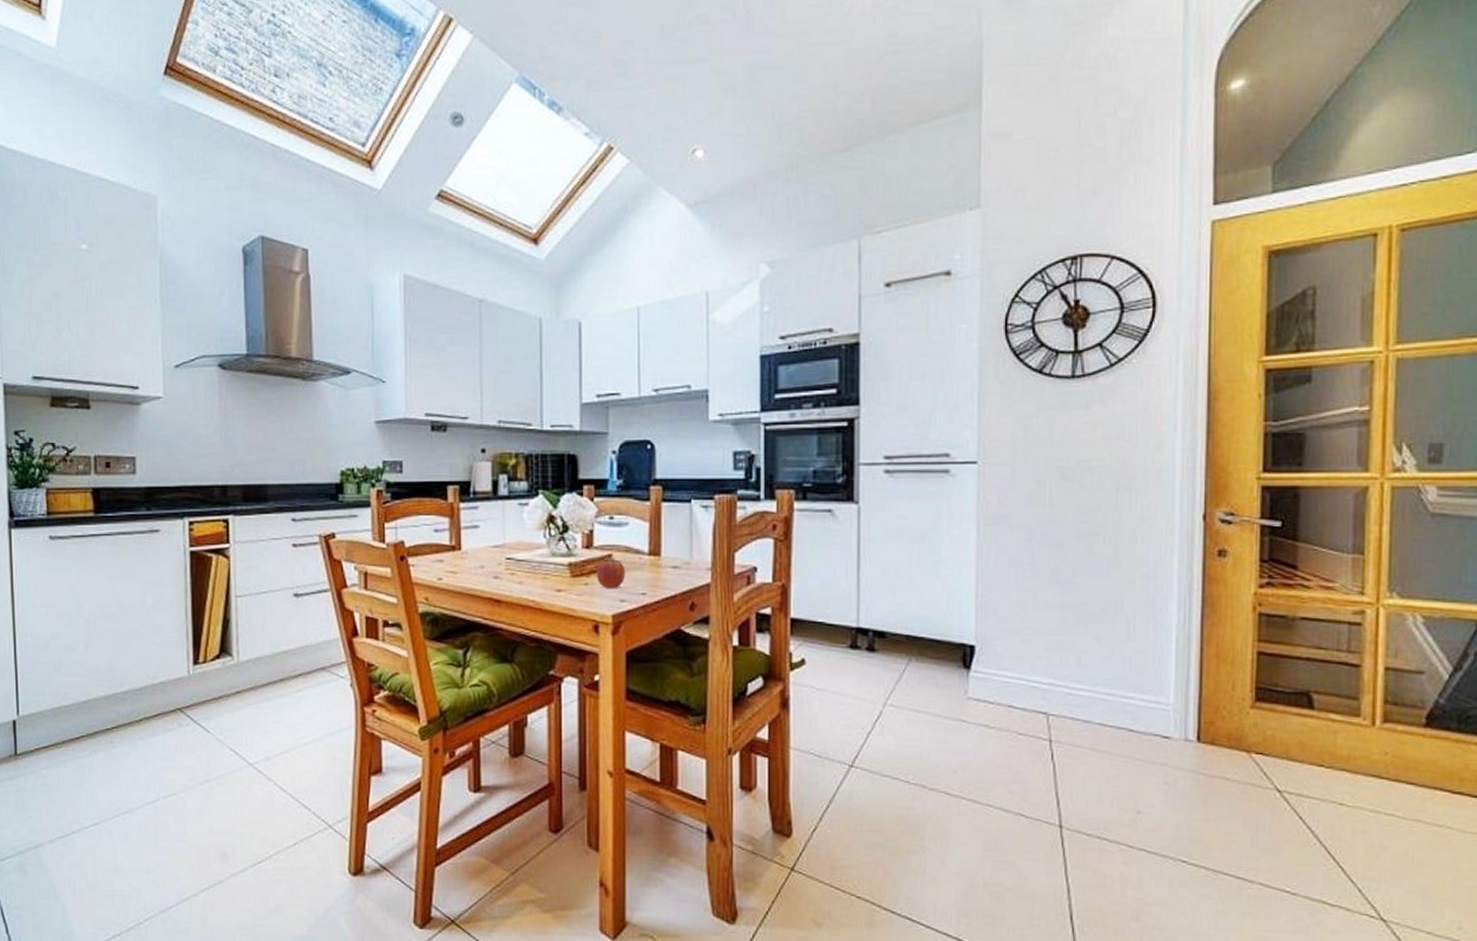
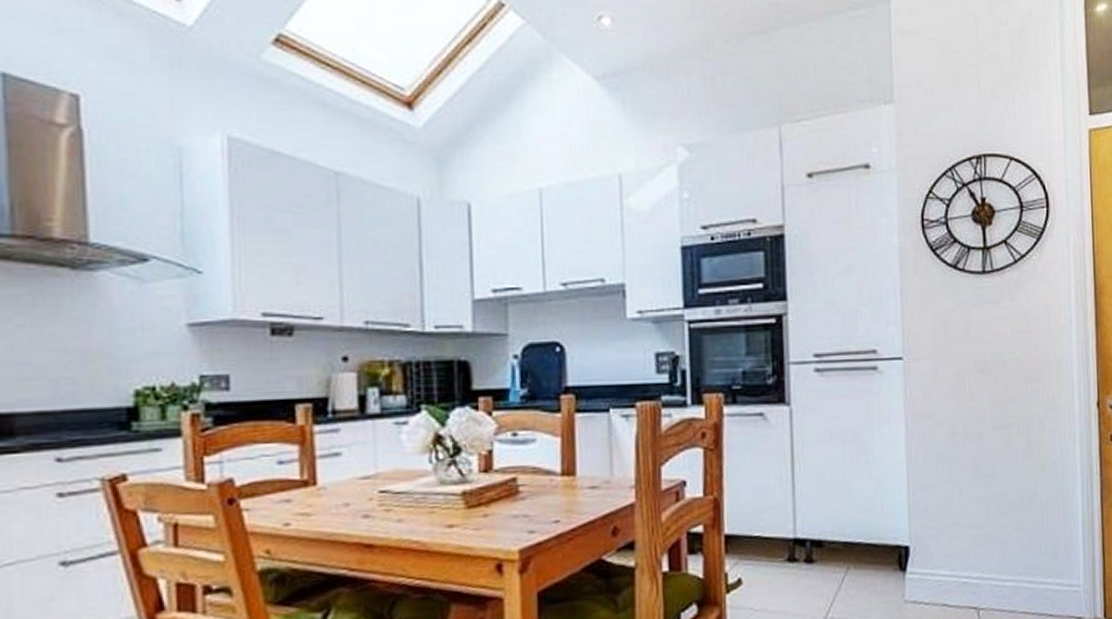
fruit: present [597,558,626,588] -> none [498,481,534,518]

